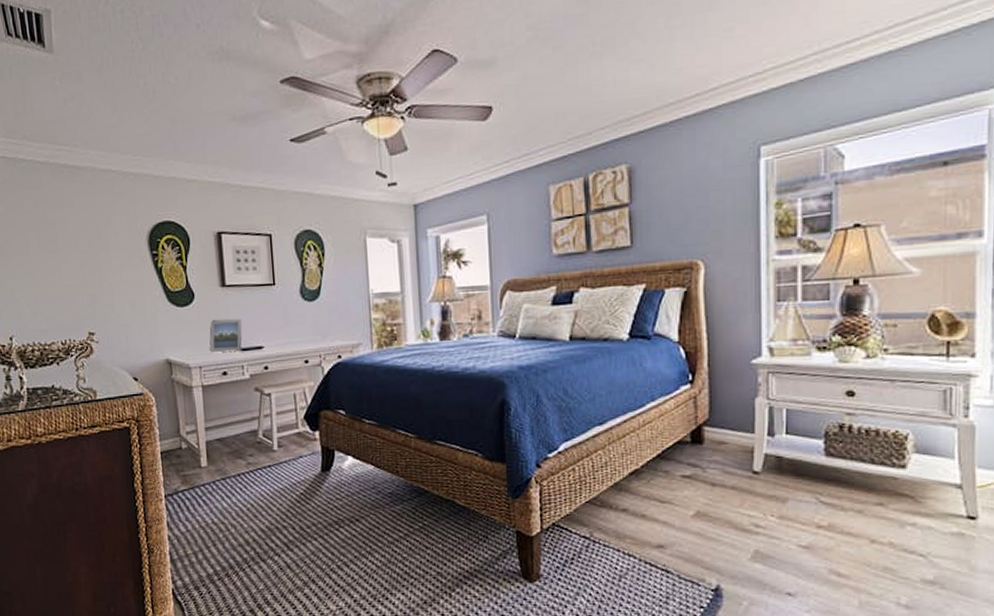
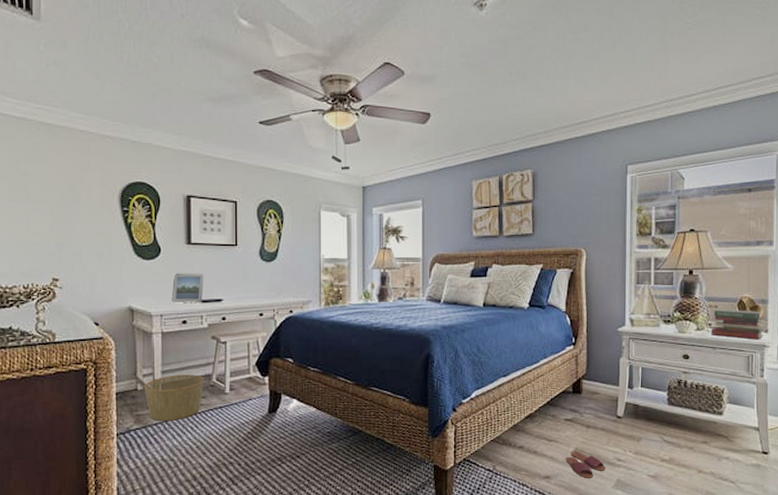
basket: none [188,430,251,482] -> present [143,374,205,422]
slippers: none [685,516,738,548] -> present [566,452,605,478]
books: none [887,328,967,368] -> present [710,309,763,340]

